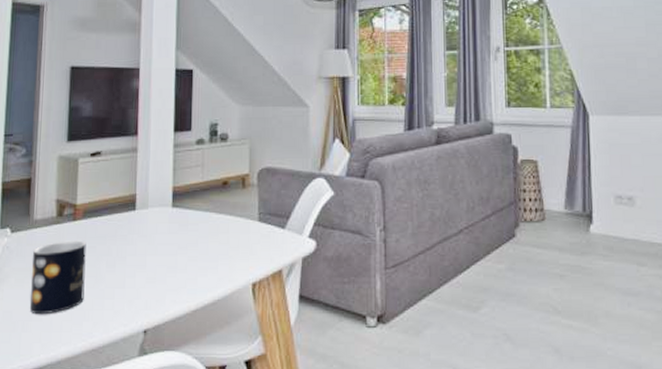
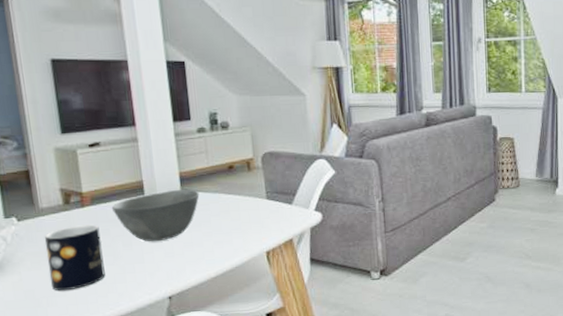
bowl: none [101,206,190,264] -> present [111,189,200,242]

